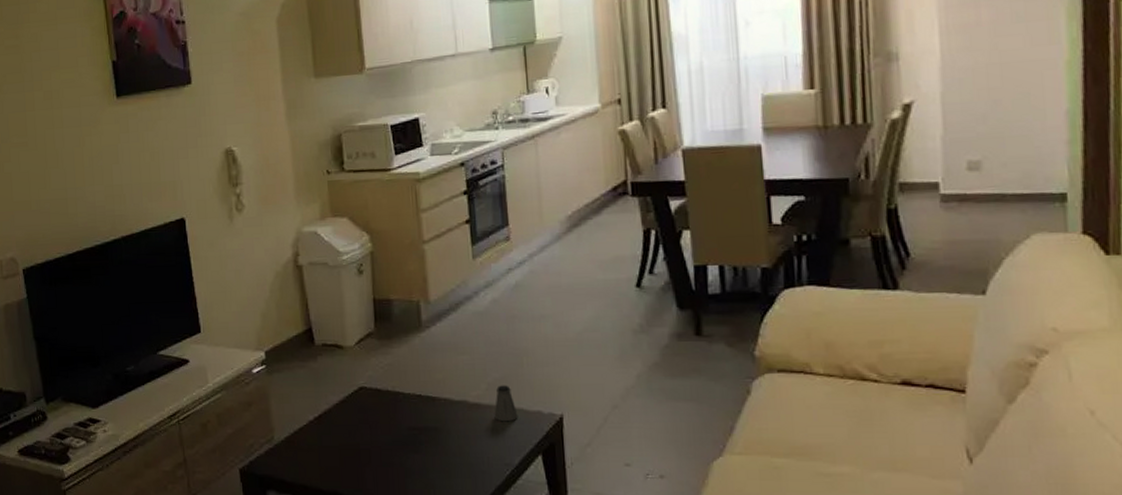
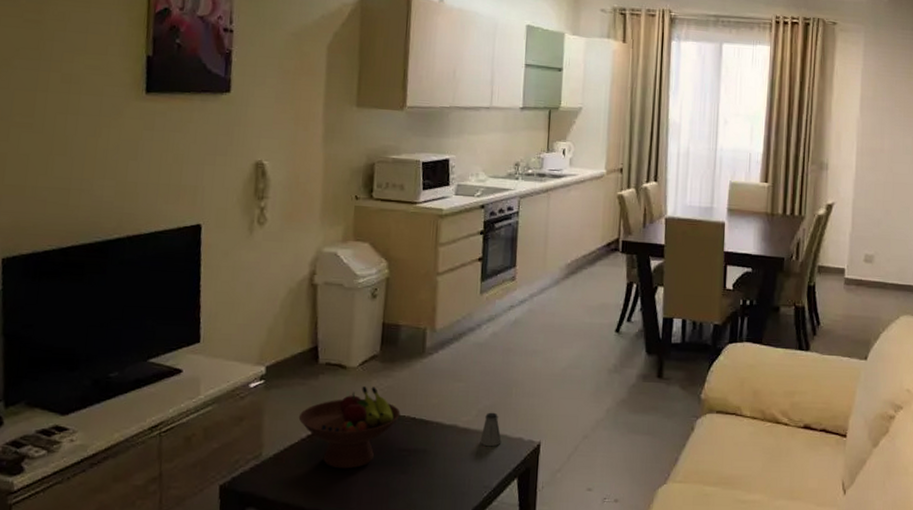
fruit bowl: none [303,365,405,450] -> present [298,386,401,469]

